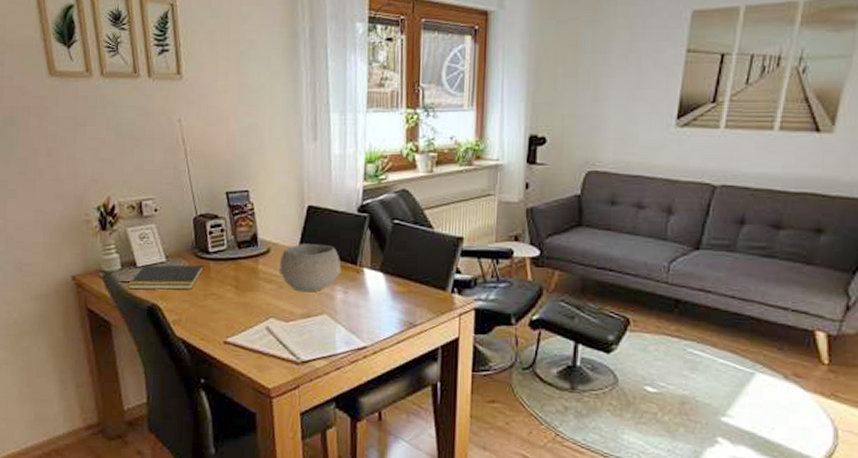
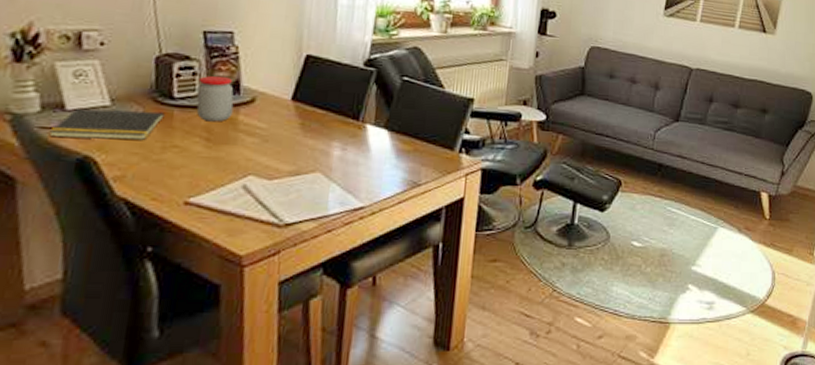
jar: none [225,230,254,272] -> present [196,75,234,122]
bowl: present [278,243,341,292] -> none [264,94,341,148]

